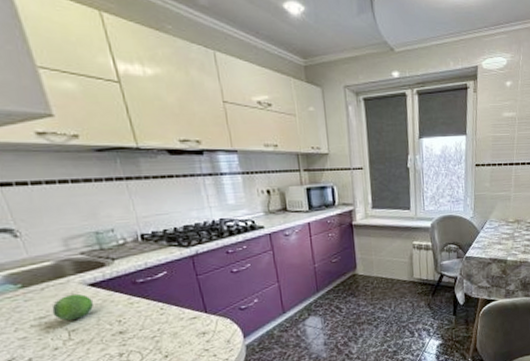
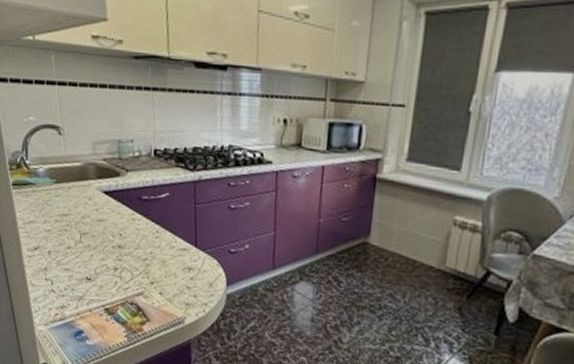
fruit: present [51,293,93,321] -> none [72,198,104,224]

